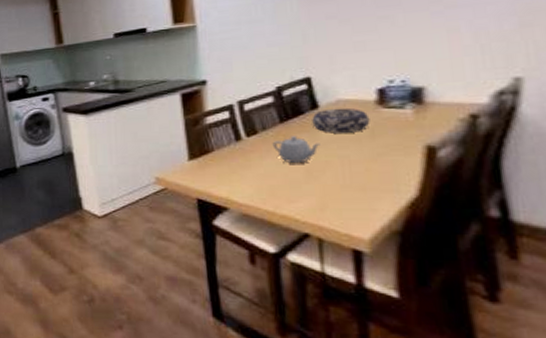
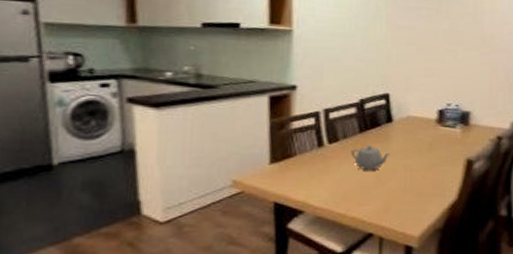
decorative bowl: present [312,108,370,133] -> none [386,123,430,145]

